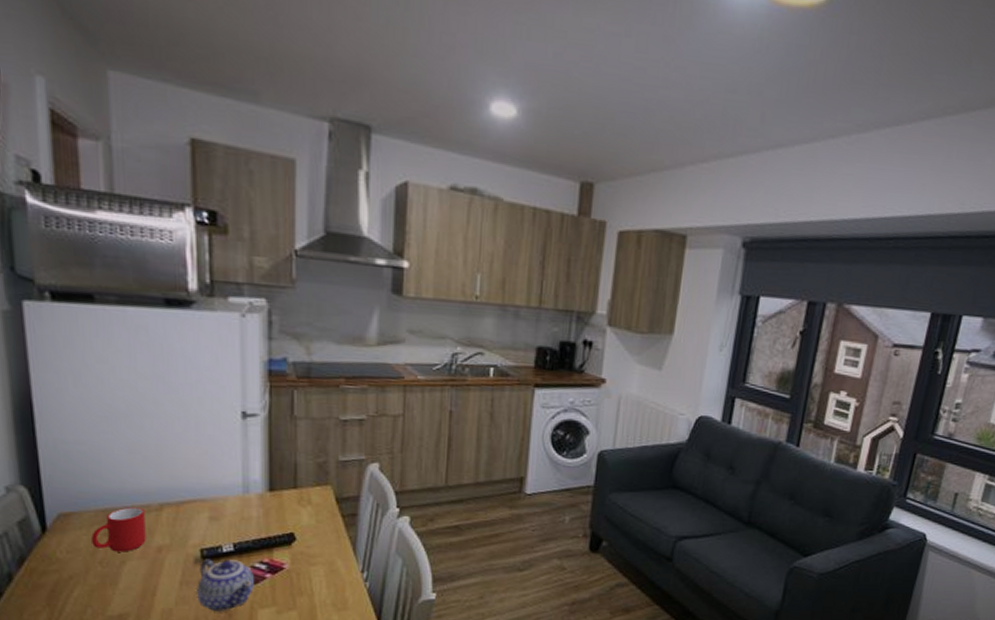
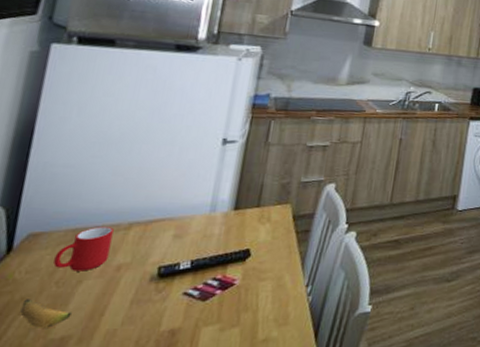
banana: none [72,578,123,606] -> present [20,299,72,328]
teapot: present [197,559,254,611] -> none [144,276,205,330]

